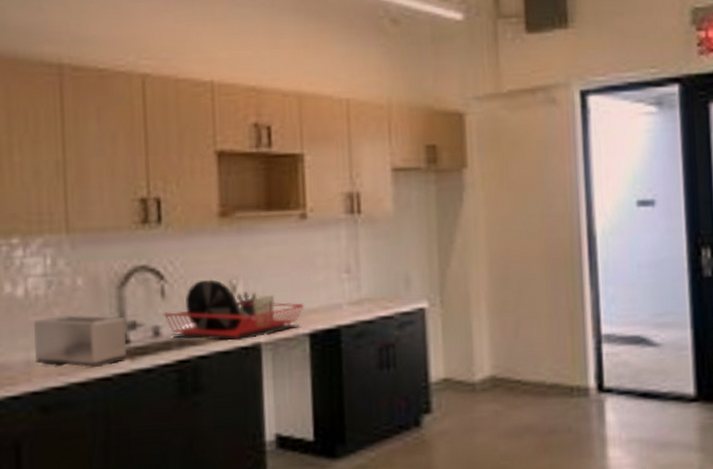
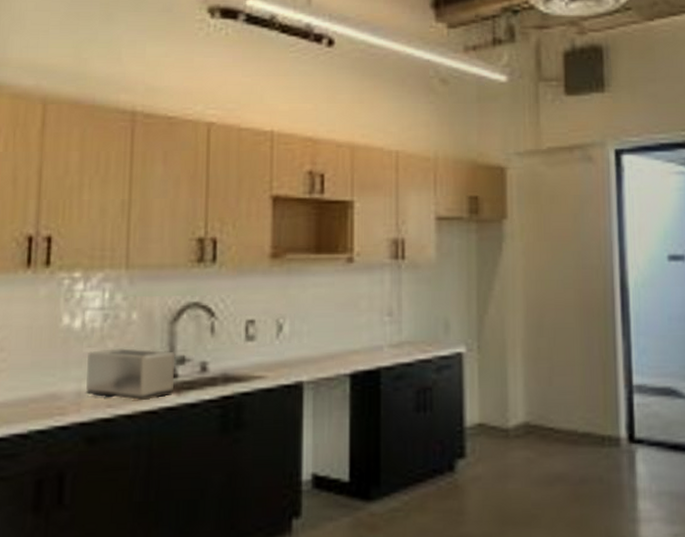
dish rack: present [163,279,304,342] -> none [211,318,346,380]

